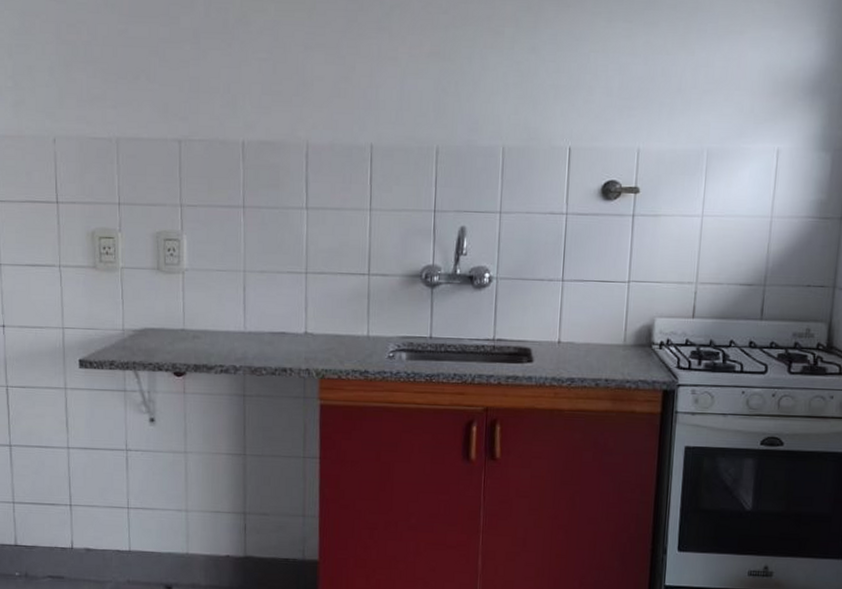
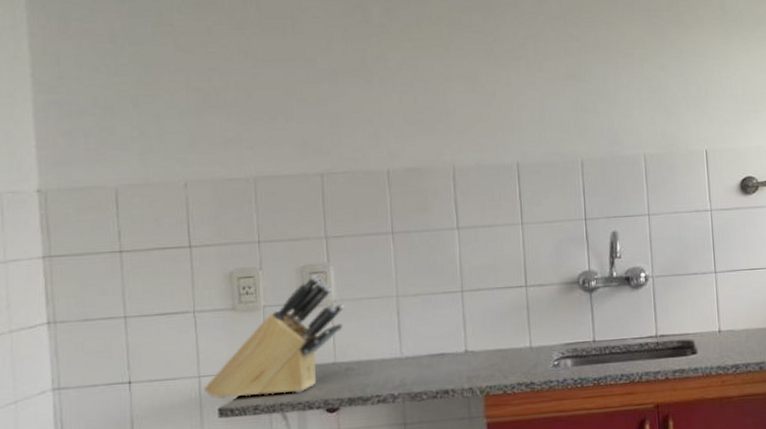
knife block: none [66,242,195,354] -> present [203,275,344,399]

